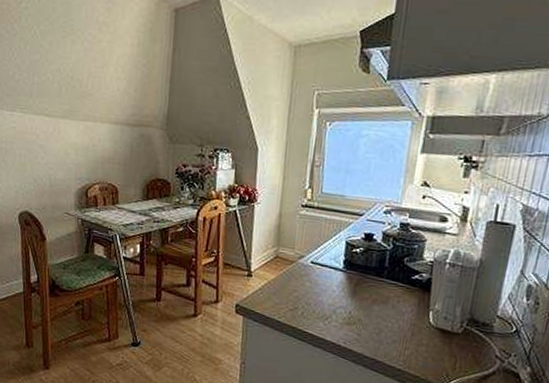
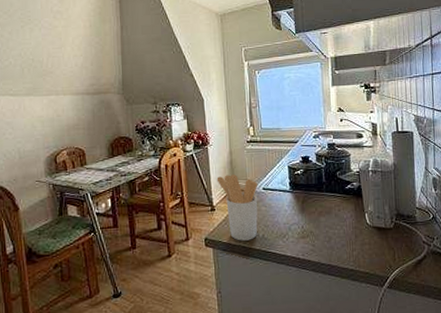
utensil holder: none [259,239,306,316] -> present [216,174,258,241]

